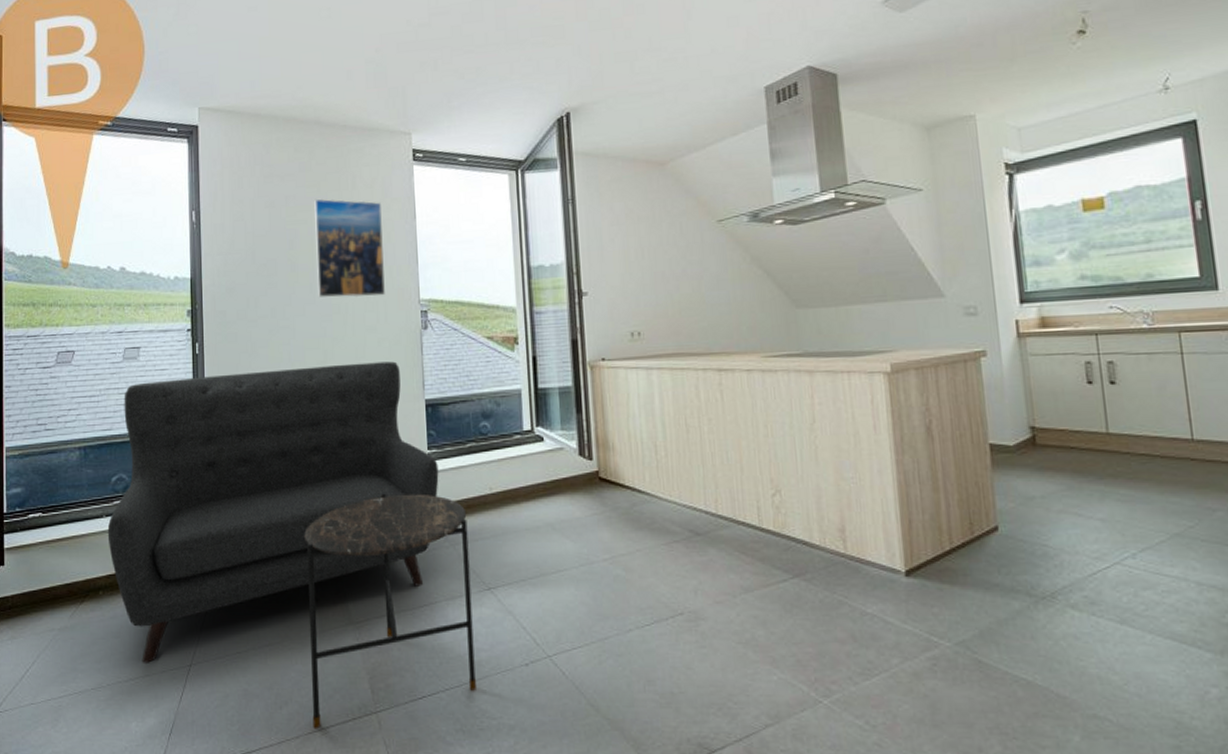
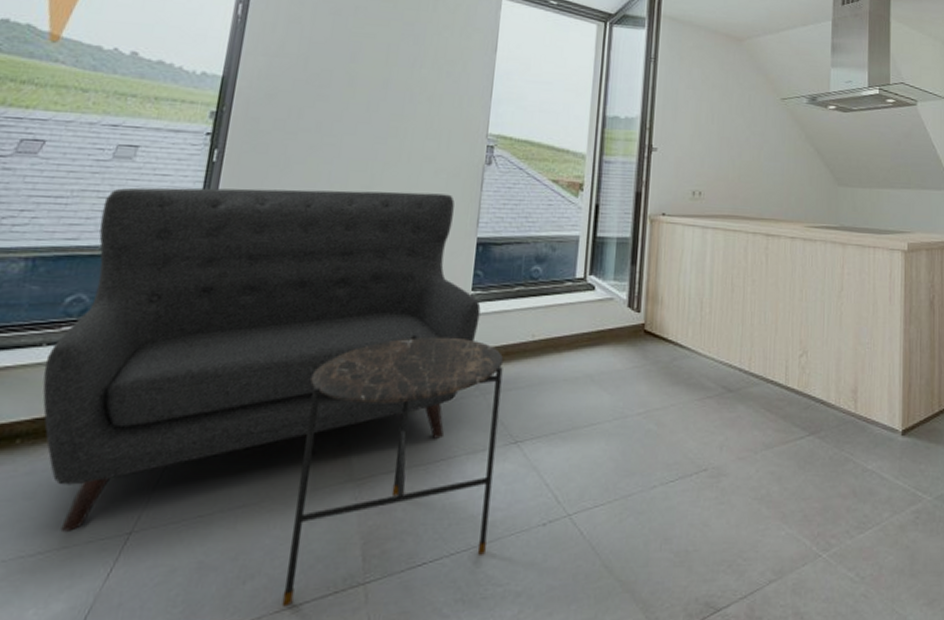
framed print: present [314,198,385,298] -> none [375,14,462,125]

